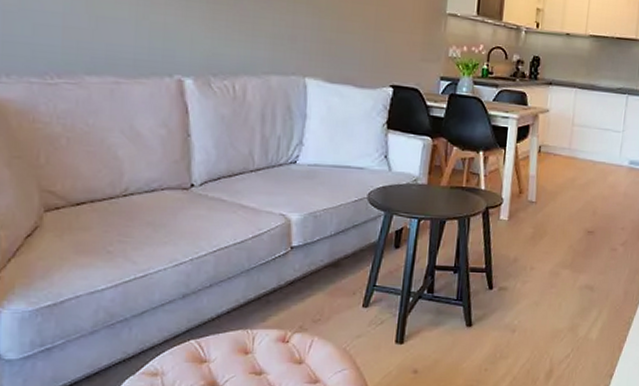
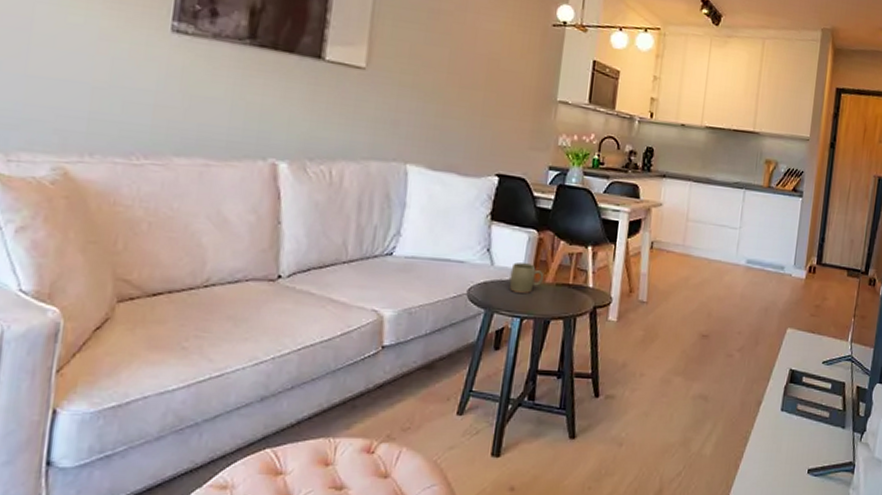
mug: none [406,168,439,196] -> present [509,262,544,293]

